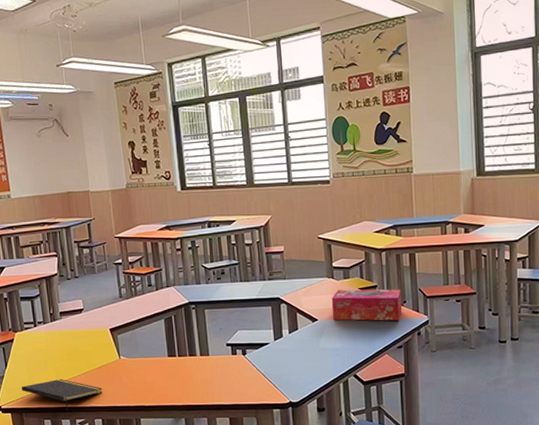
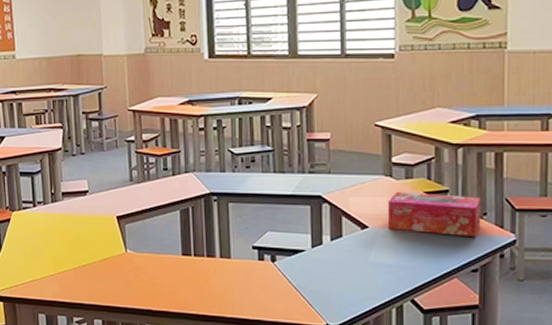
notepad: present [21,378,103,411] -> none [15,268,105,307]

